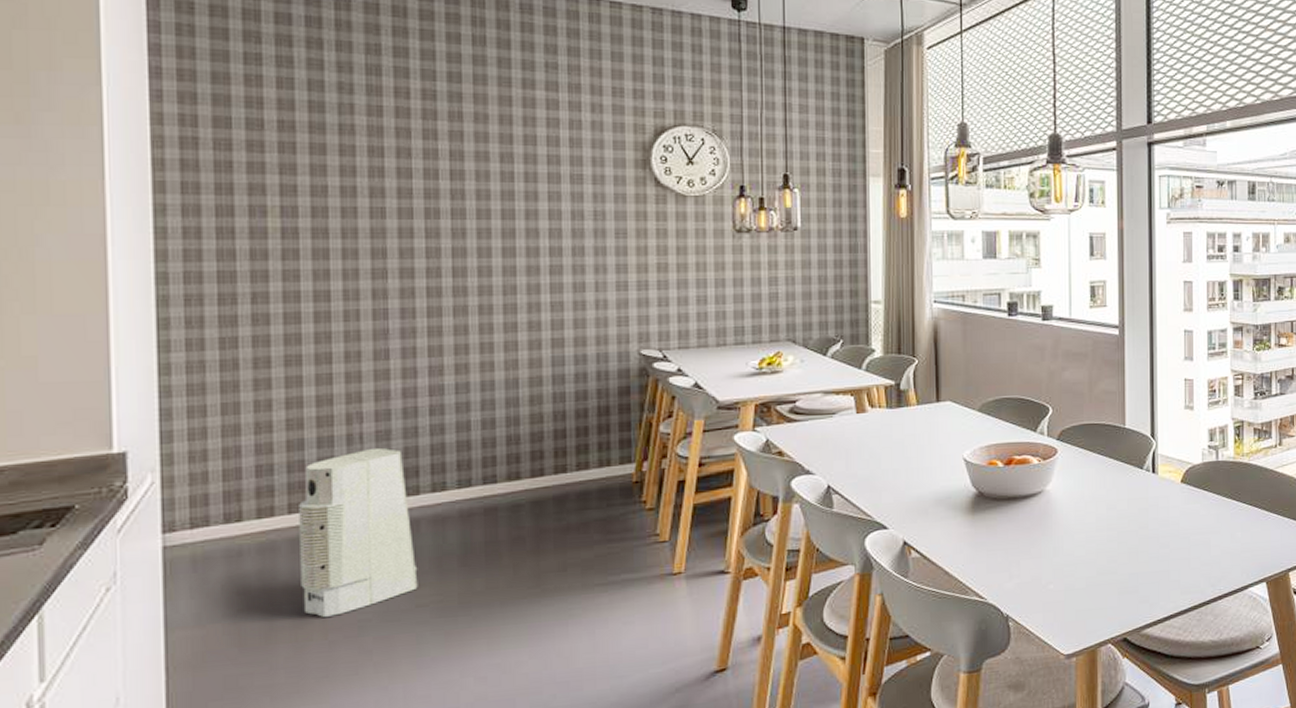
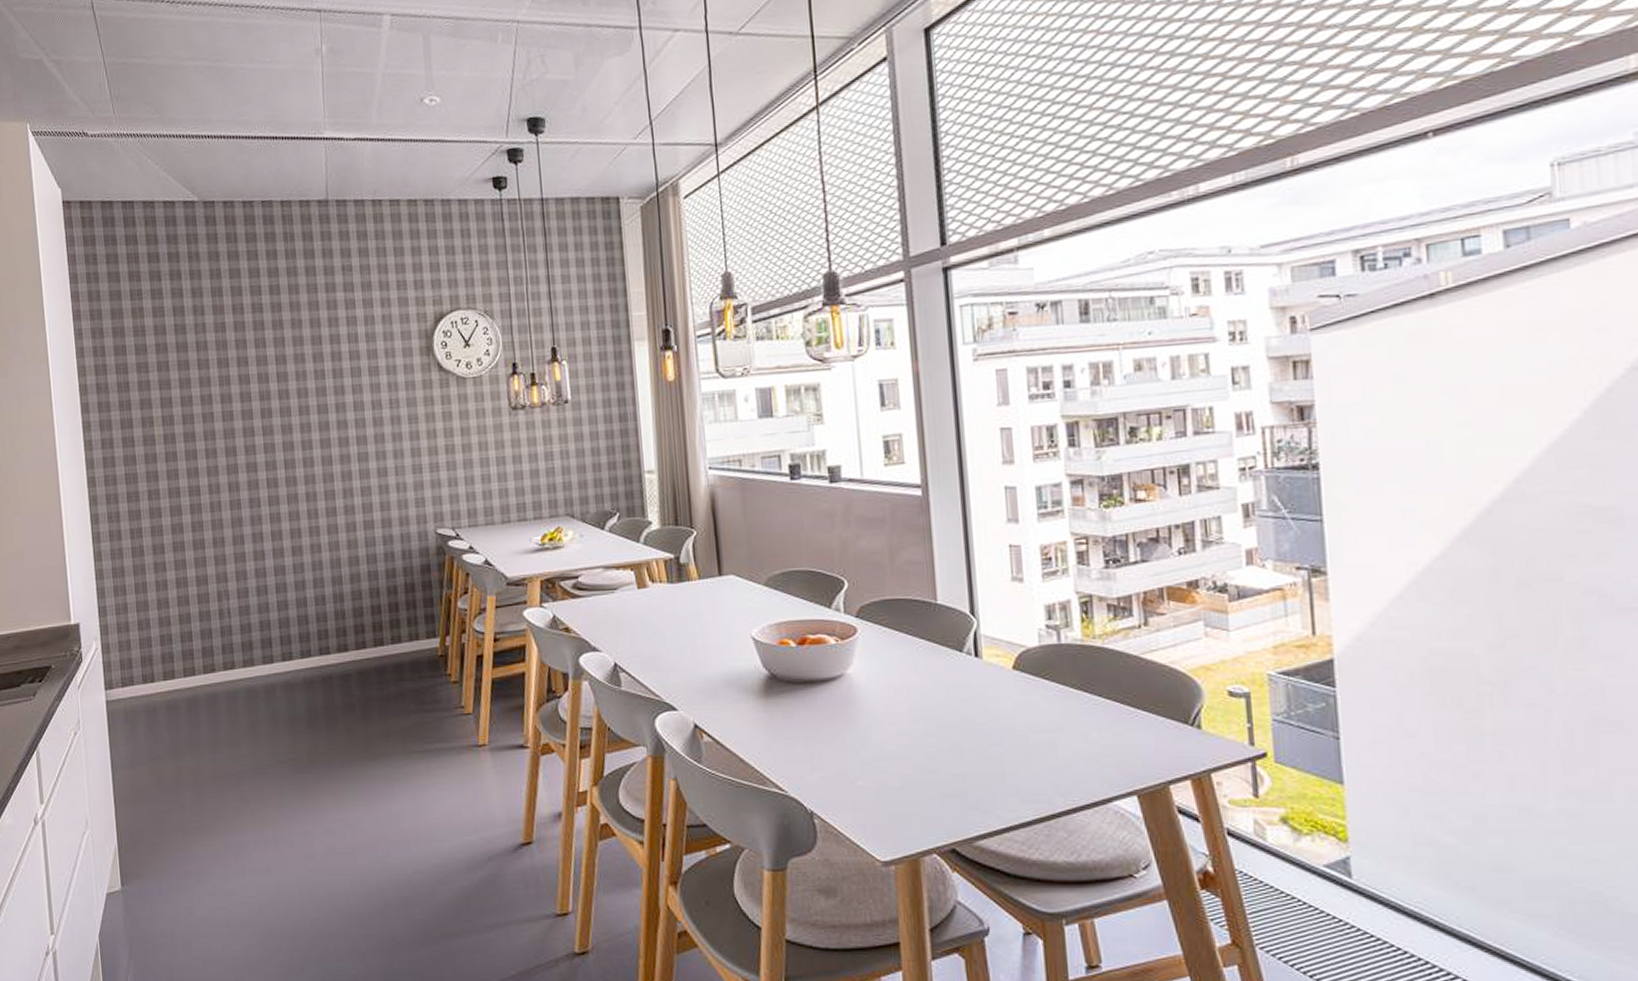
air purifier: present [299,447,418,617] -> none [190,621,278,766]

